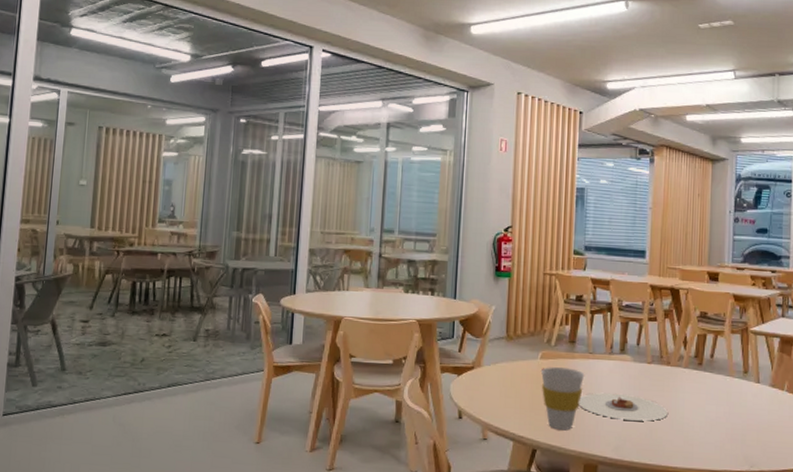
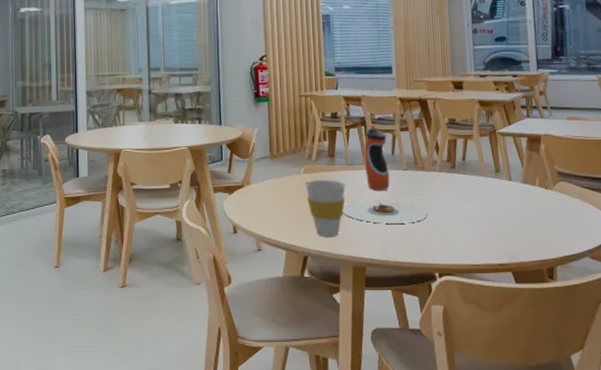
water bottle: none [606,313,633,384] -> present [364,126,390,191]

